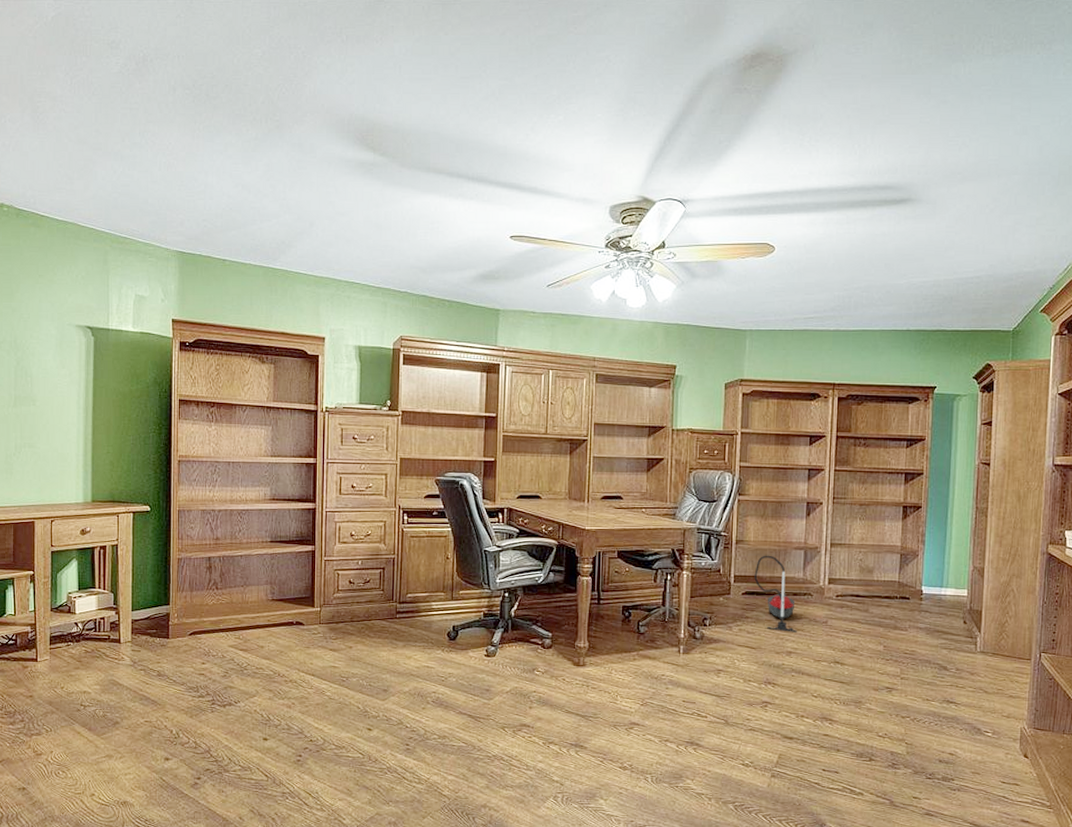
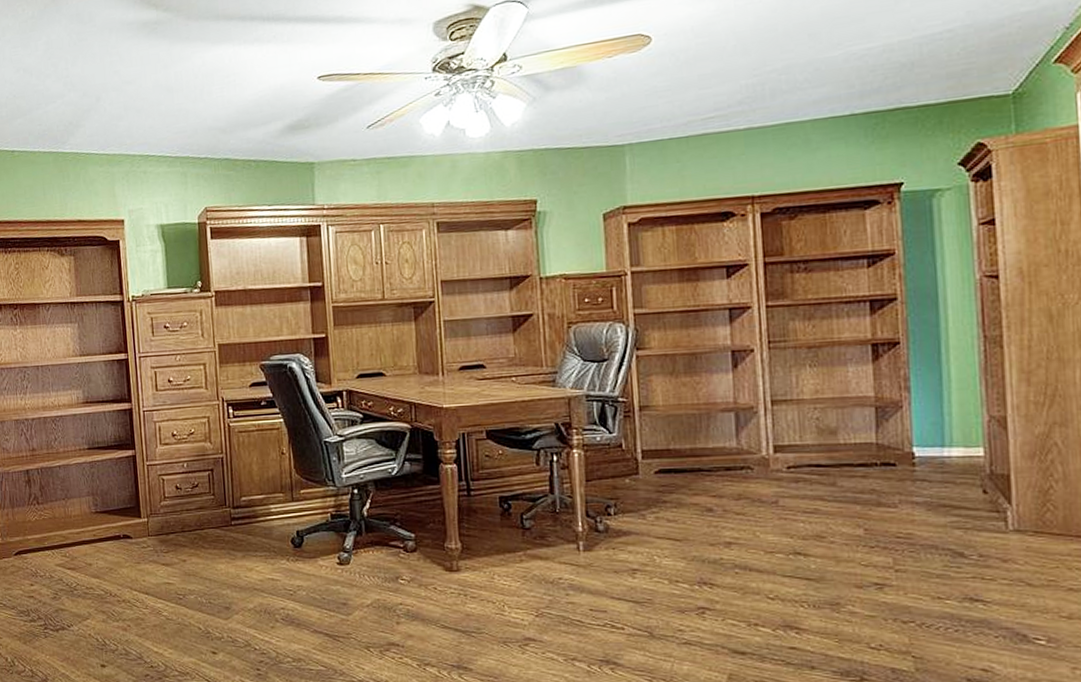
vacuum cleaner: present [754,555,797,632] -> none [668,421,736,518]

